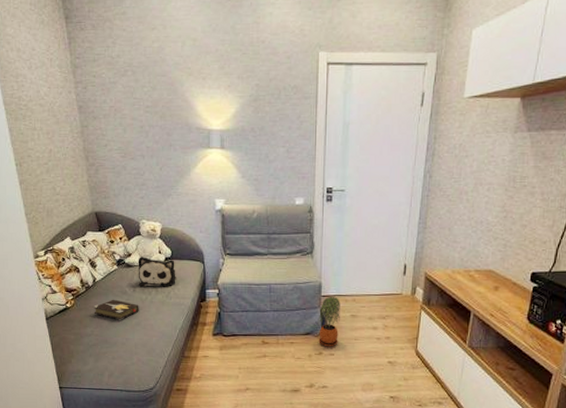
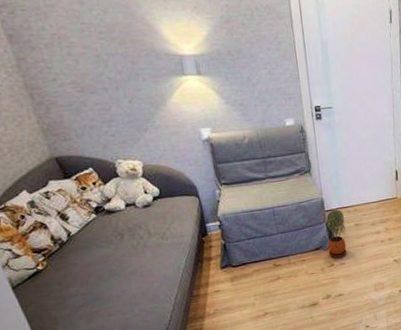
hardback book: present [93,299,139,320] -> none [73,251,132,273]
plush toy: present [138,256,177,287] -> none [120,198,171,233]

